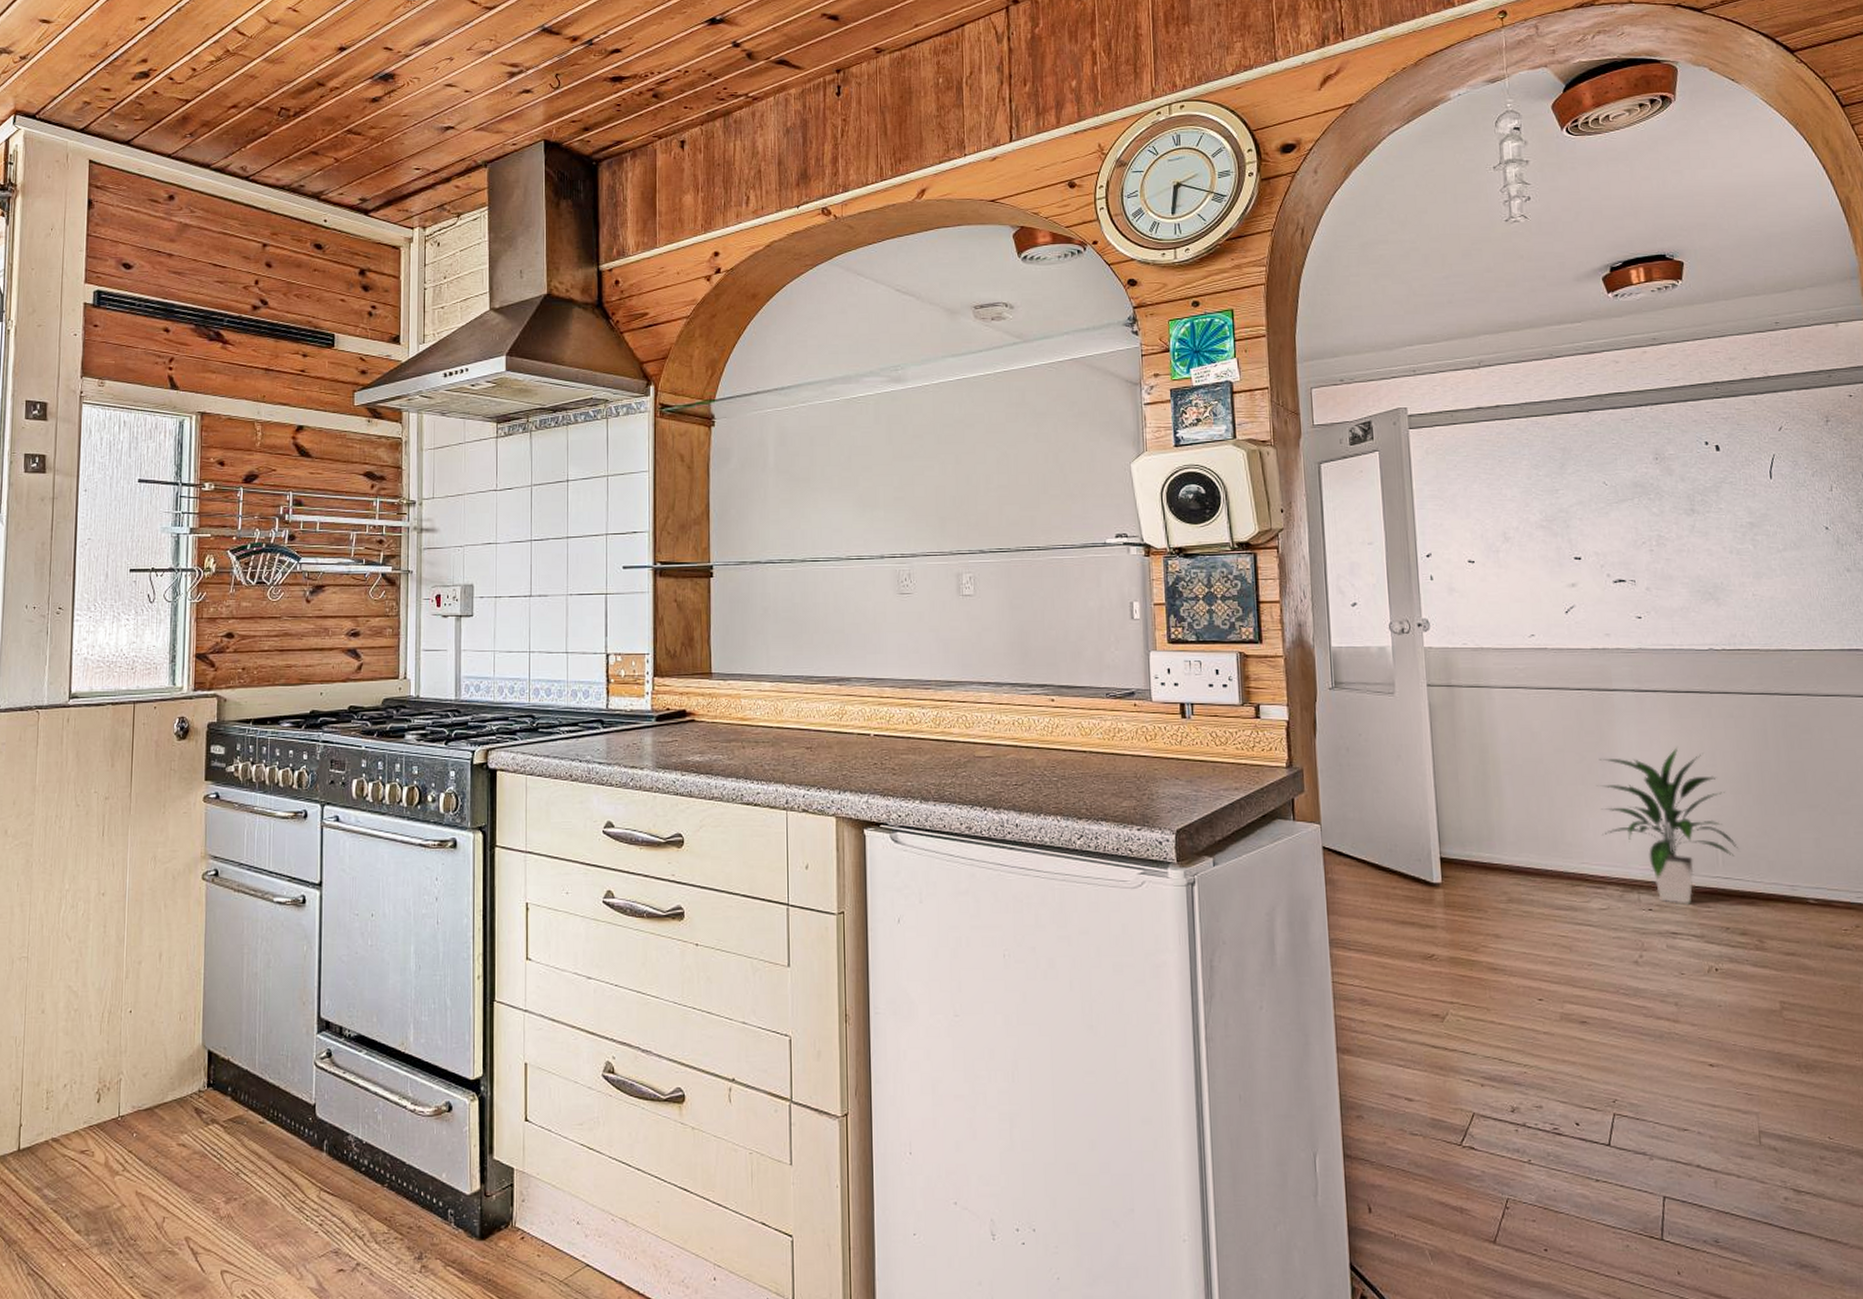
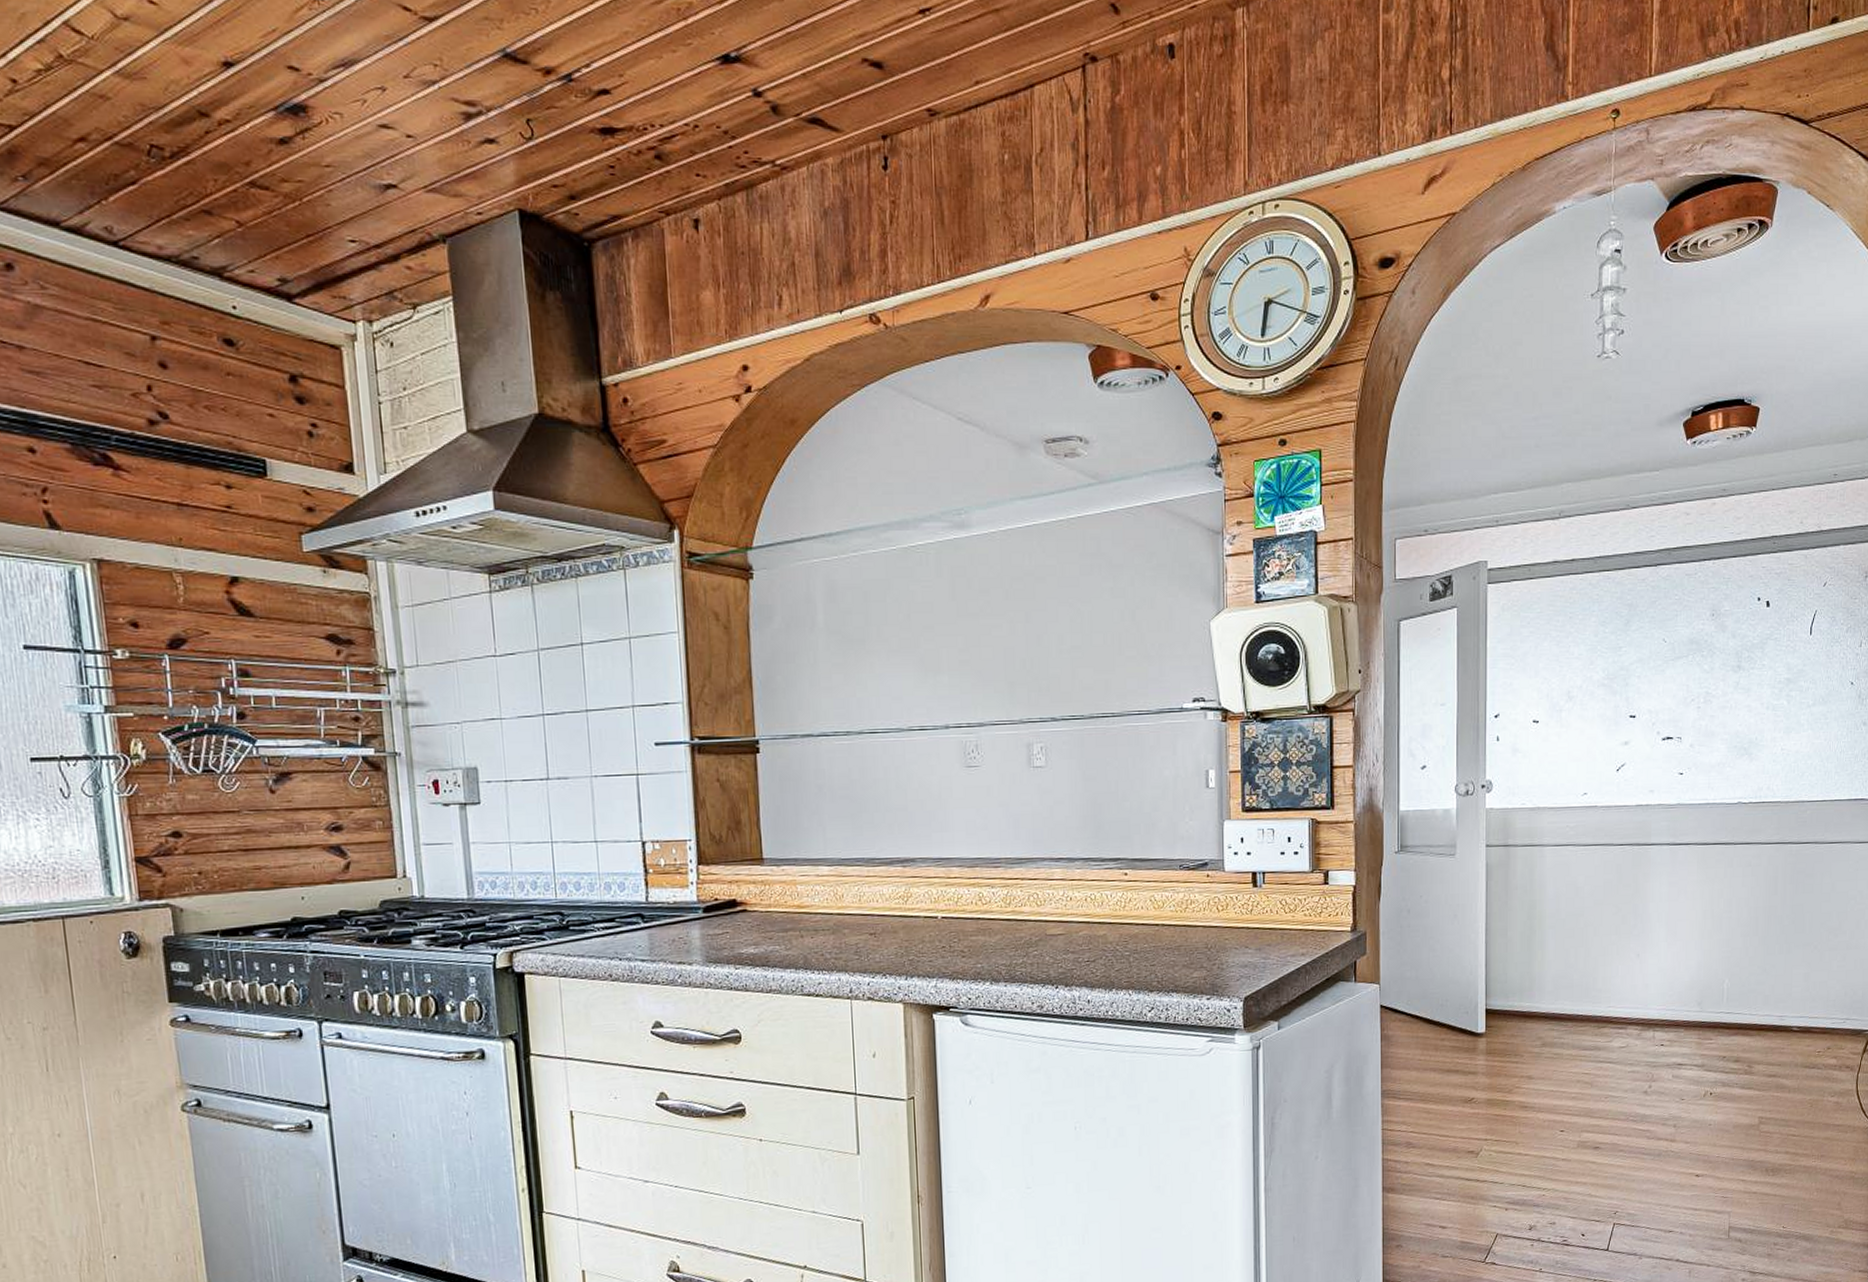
indoor plant: present [1597,747,1738,905] -> none [1628,896,1741,1039]

